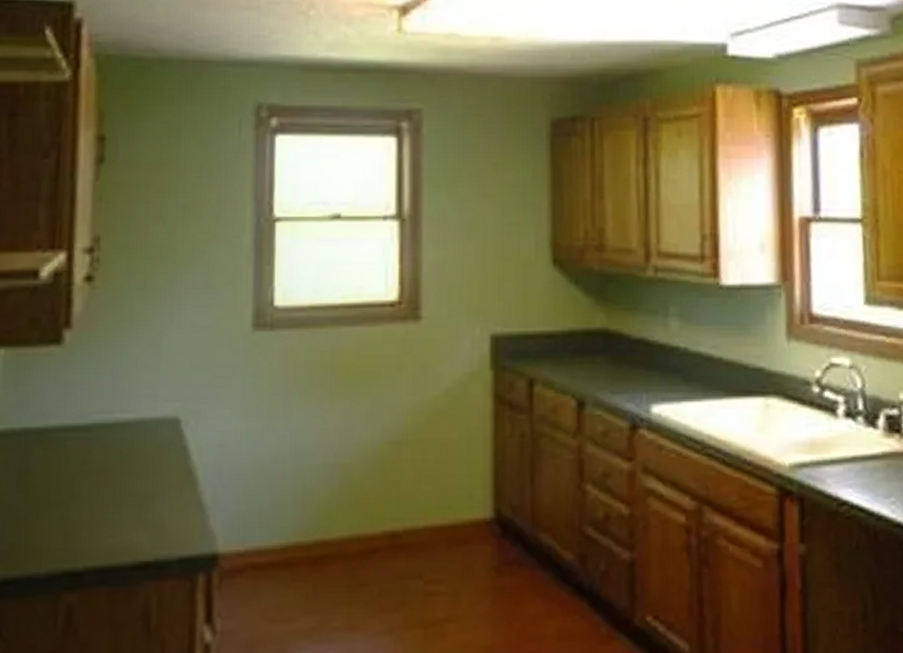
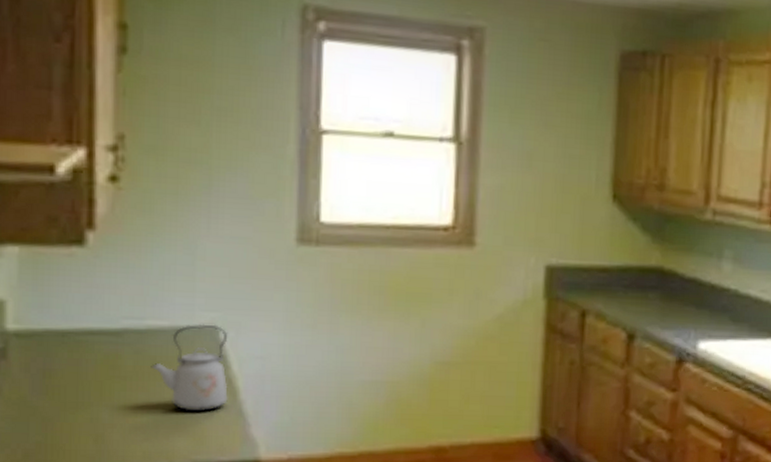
kettle: none [117,414,188,505] -> present [151,324,228,412]

